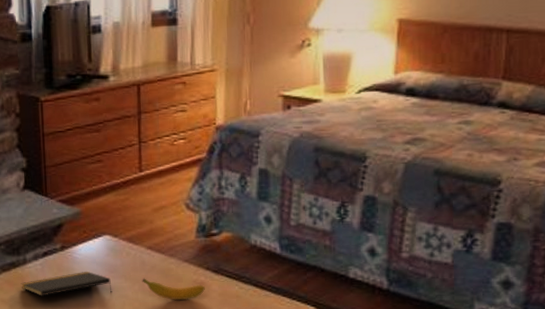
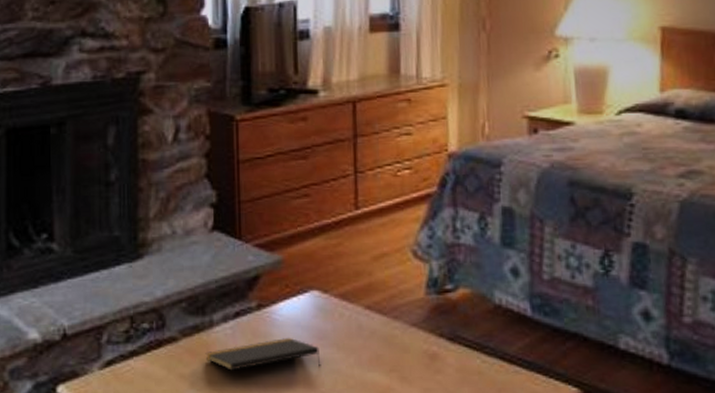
banana: present [142,278,205,300] -> none [358,347,438,377]

